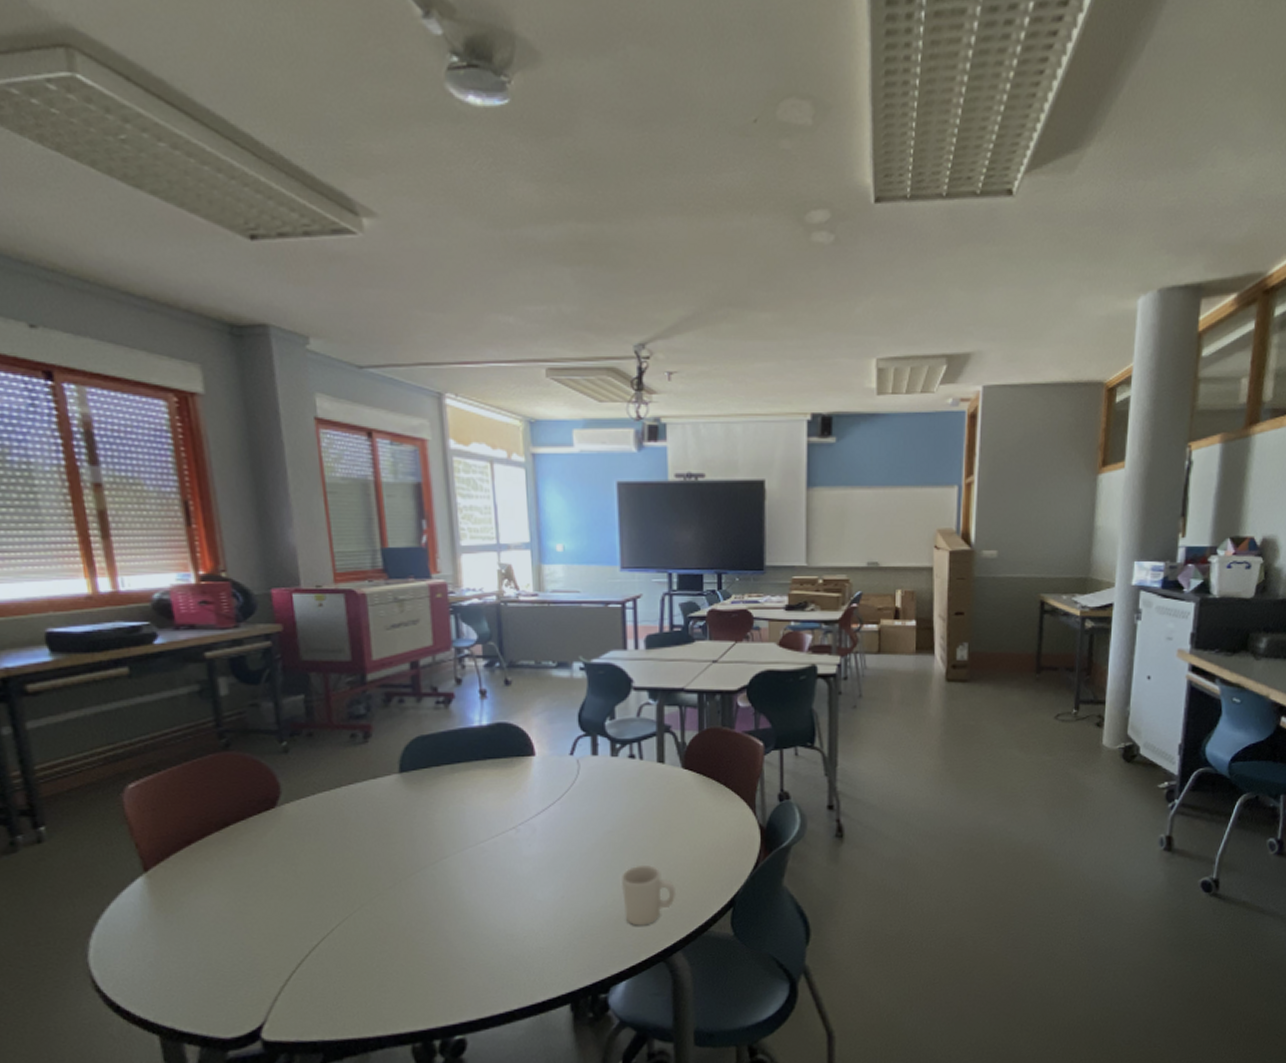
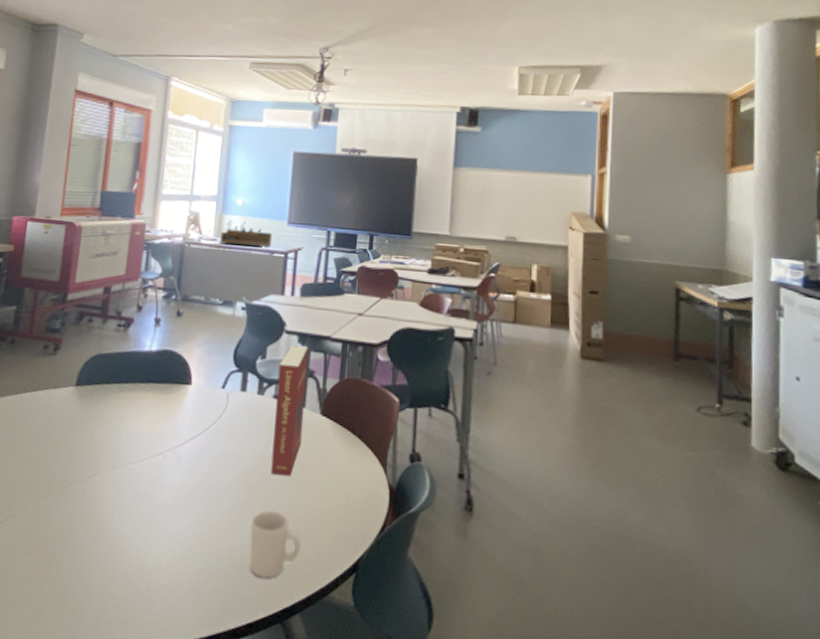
desk organizer: none [542,569,604,601] -> present [220,219,272,249]
book: none [630,701,665,831] -> present [270,345,308,476]

